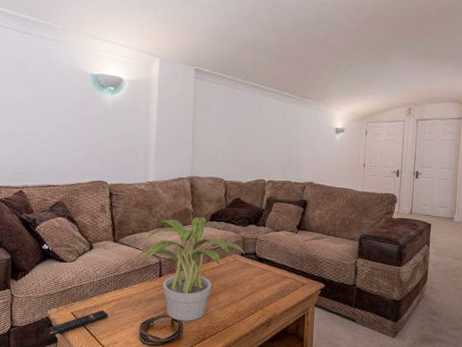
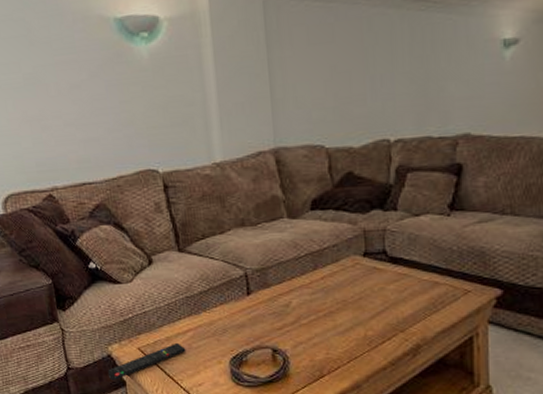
potted plant: present [135,216,246,321] -> none [210,205,370,353]

